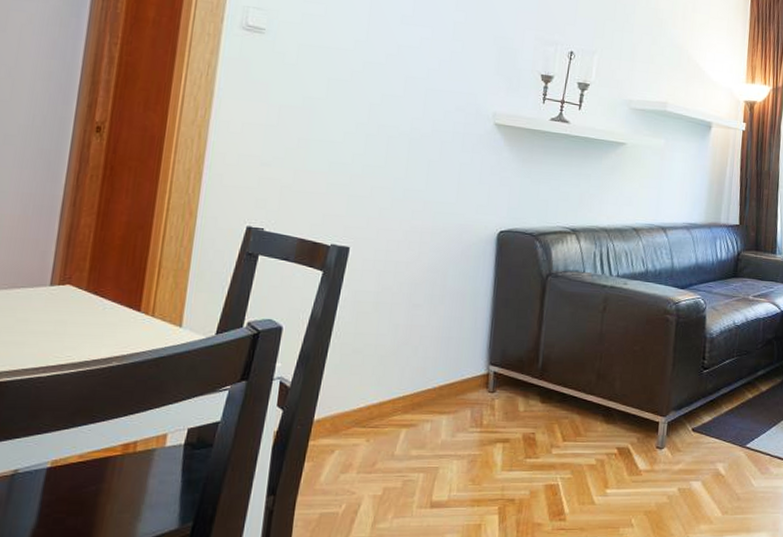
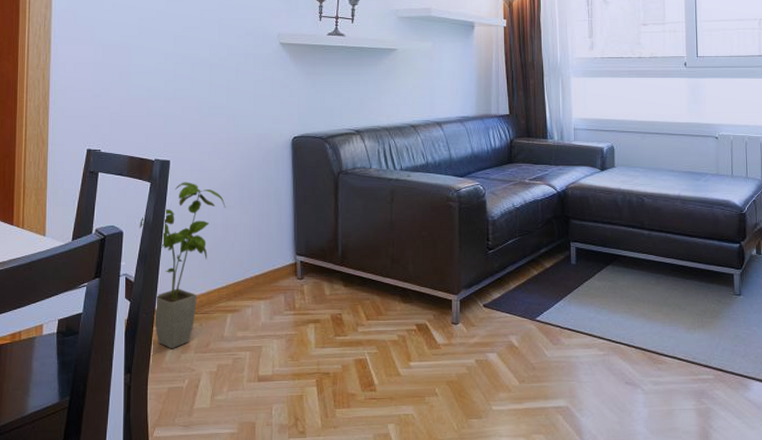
house plant: none [304,273,412,468] -> present [140,182,226,349]

